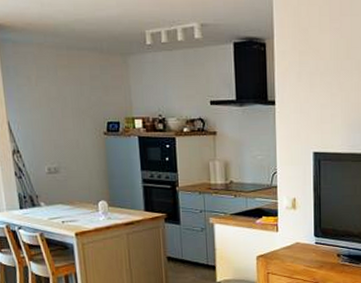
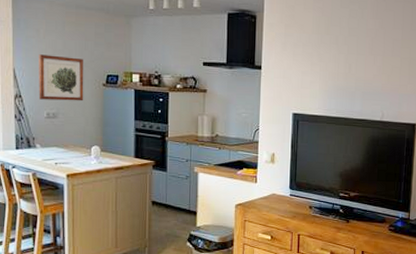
wall art: none [33,104,85,154] -> present [38,54,84,101]

